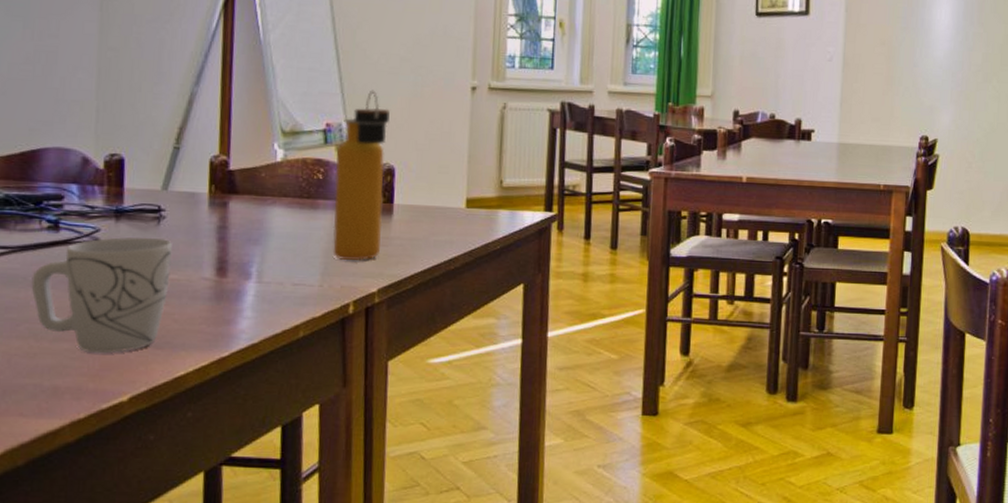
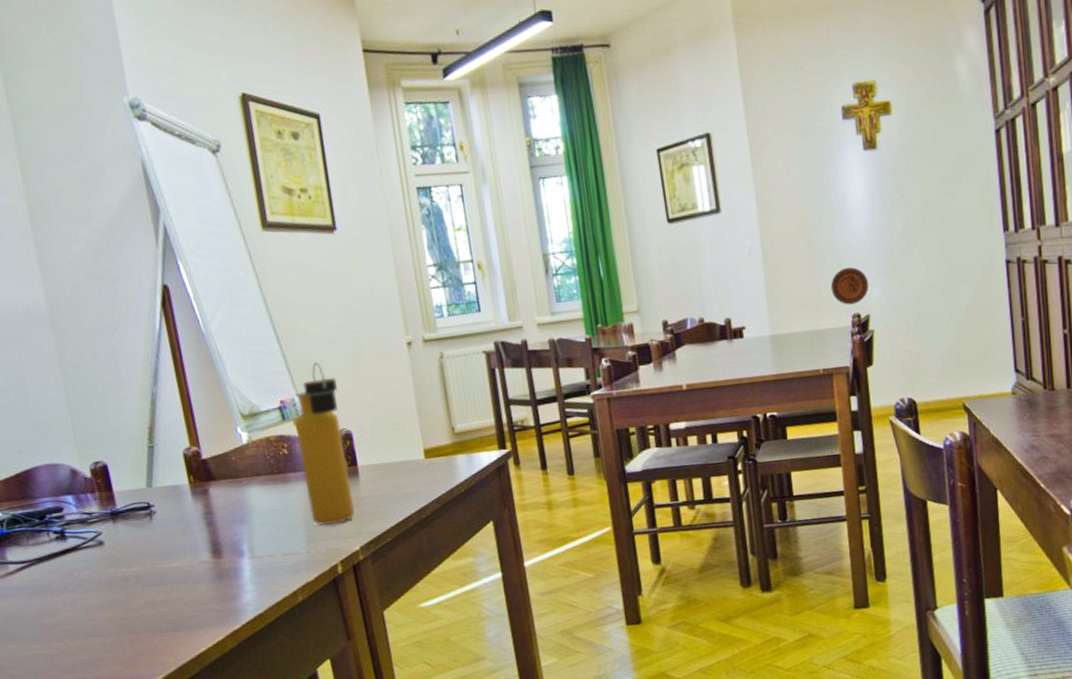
mug: present [31,237,172,354] -> none [53,532,175,644]
decorative plate: none [903,90,941,127] -> present [830,267,869,305]

